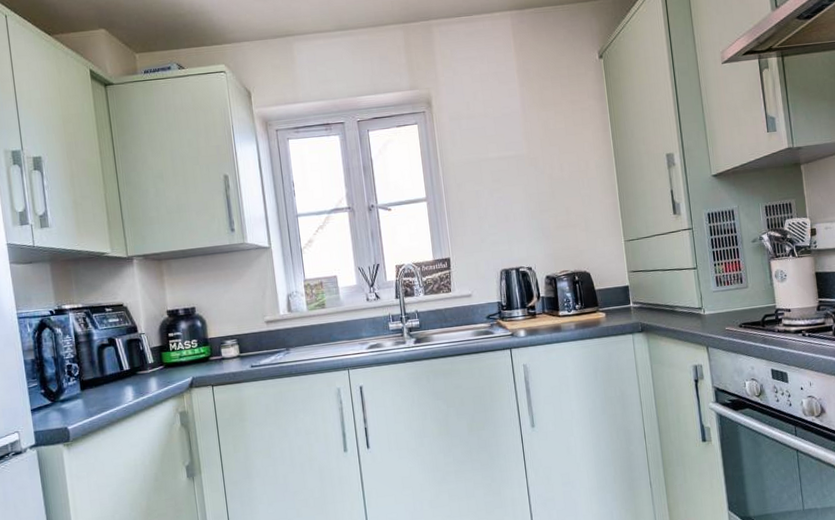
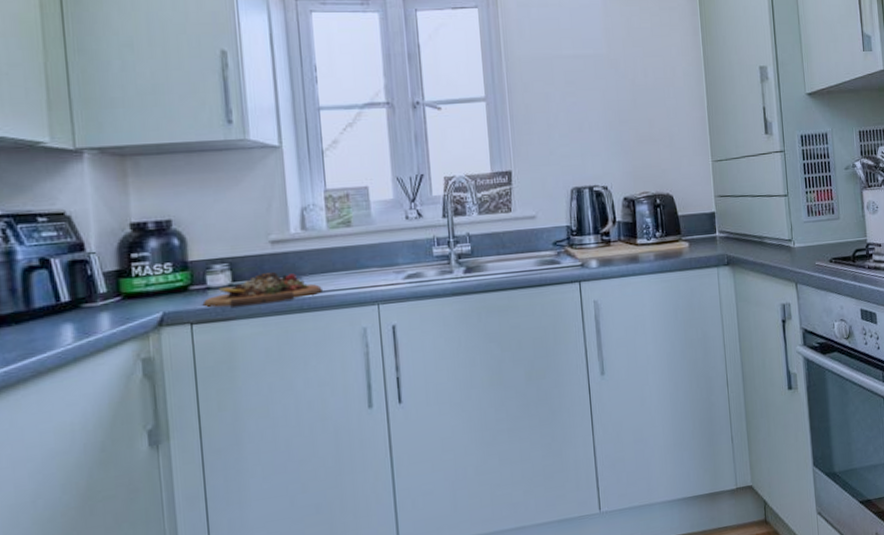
cutting board: none [219,345,306,374] -> present [202,272,322,309]

